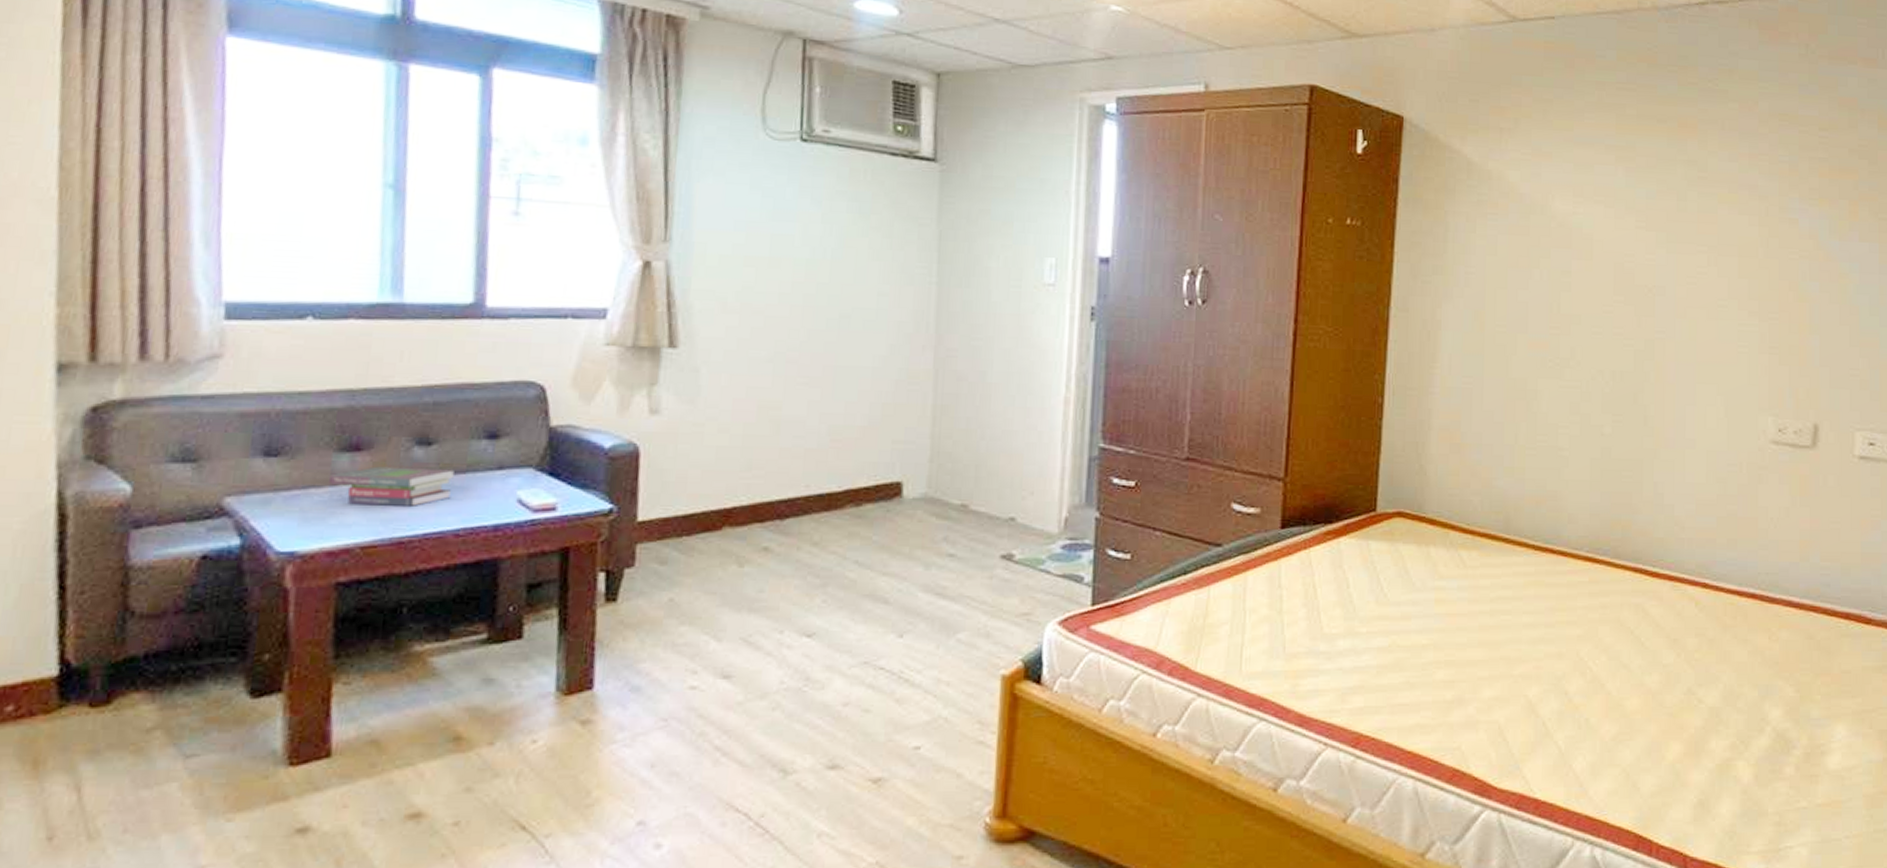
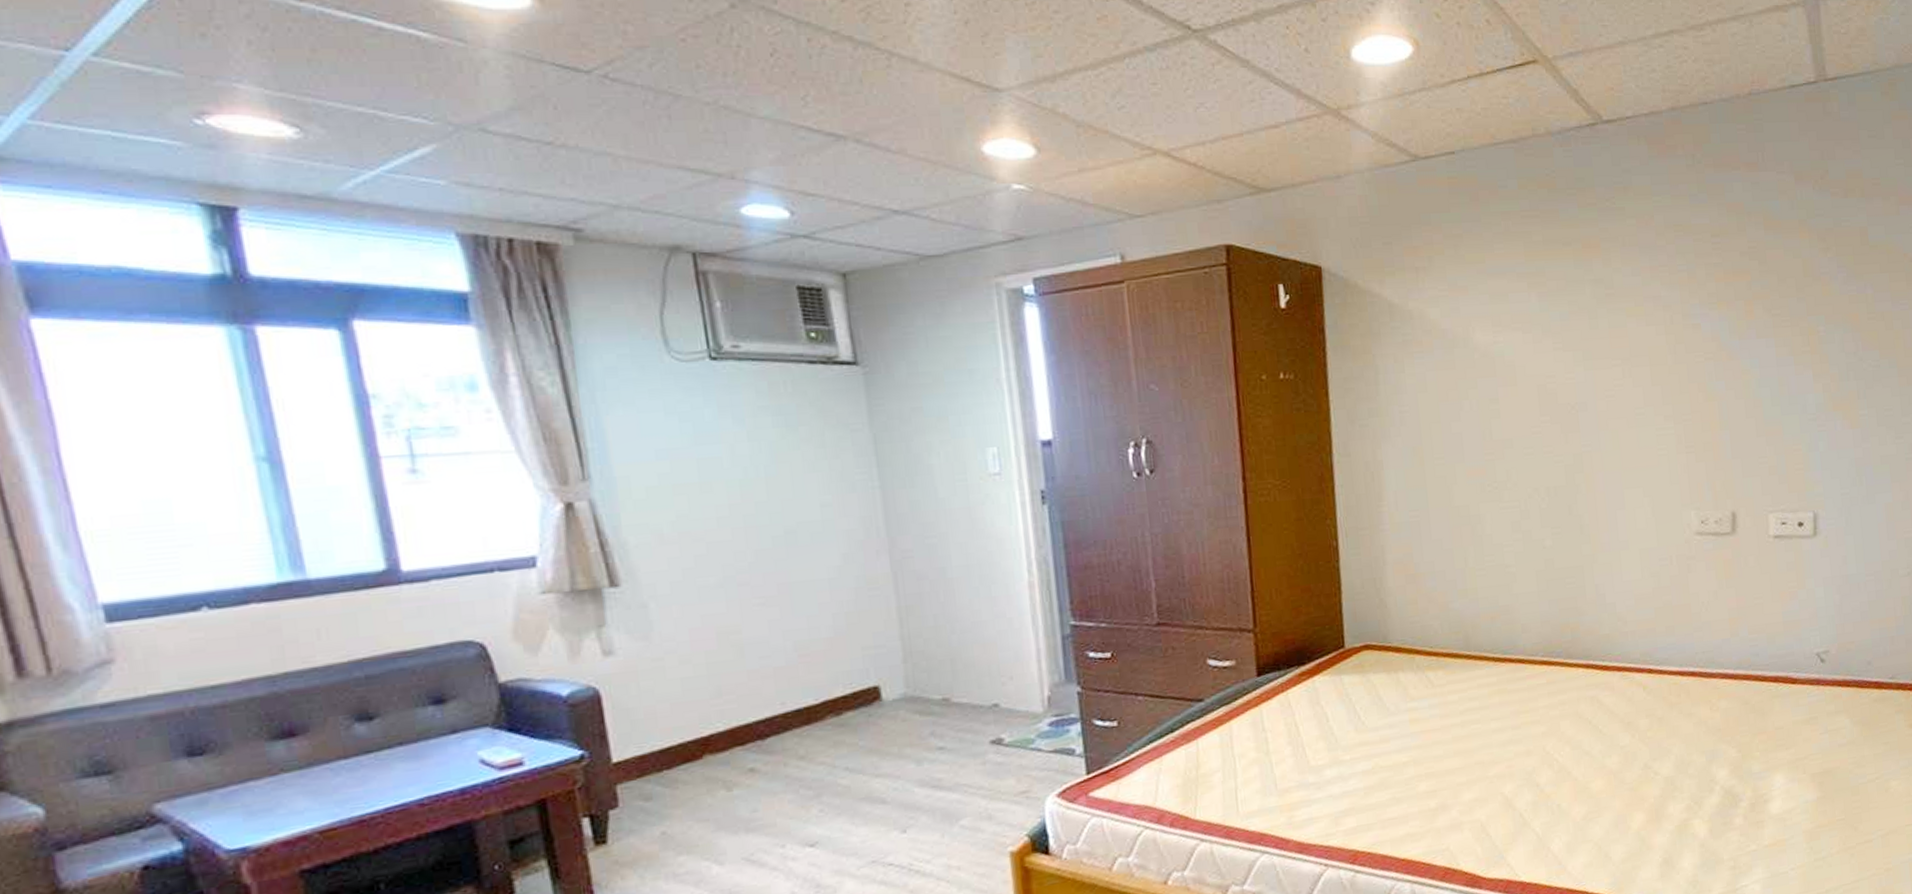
books: present [329,466,454,508] -> none [267,740,406,792]

